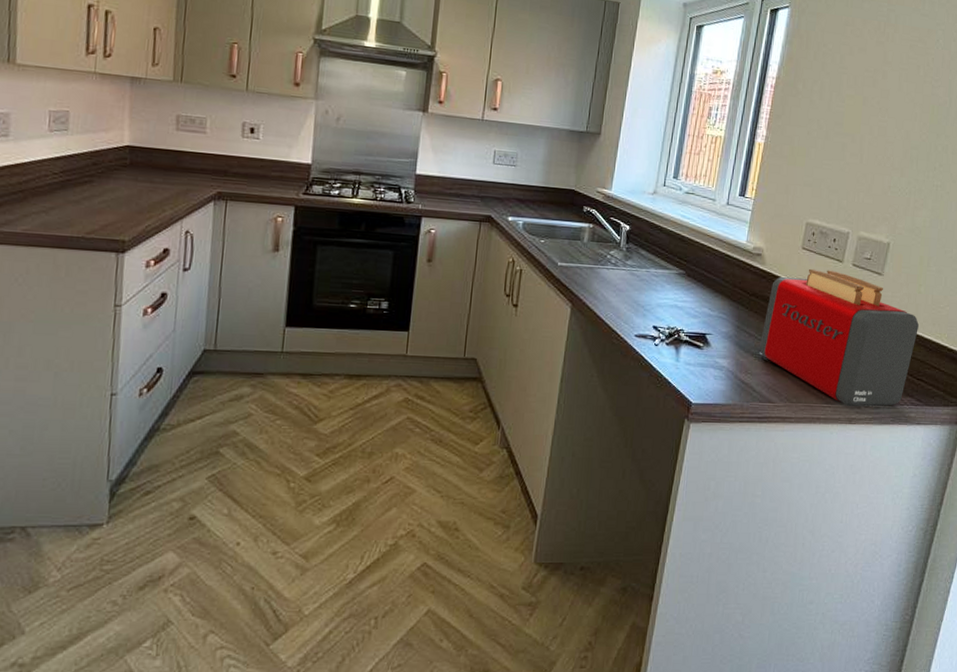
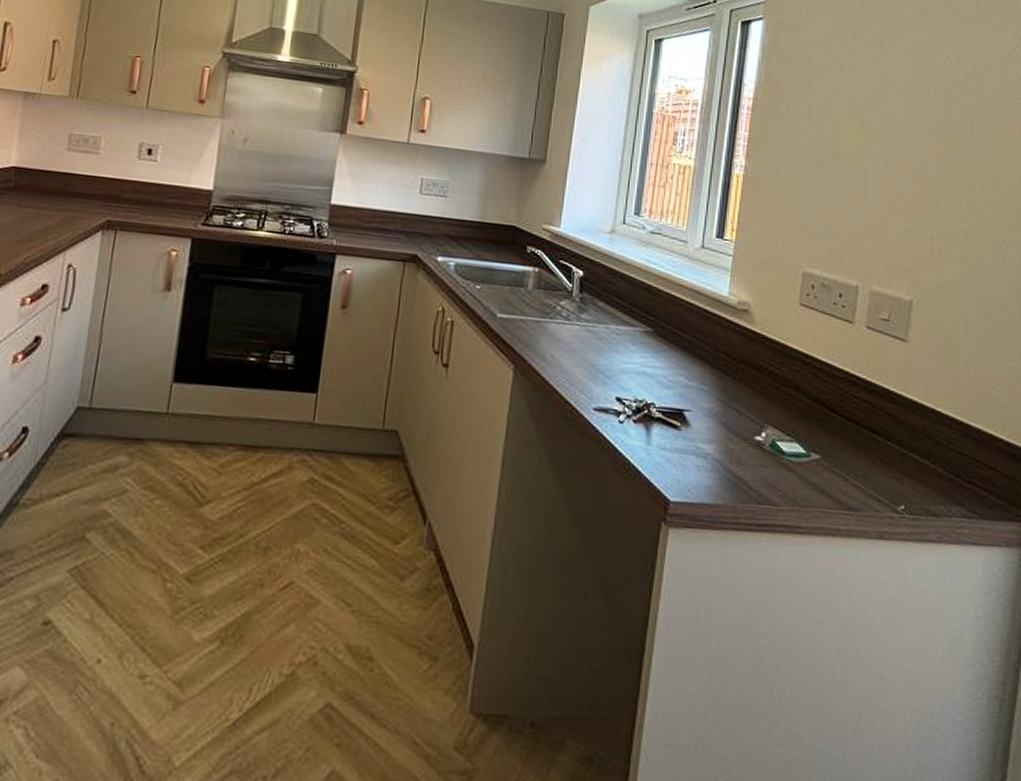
toaster: present [760,268,919,407] -> none [754,330,961,518]

